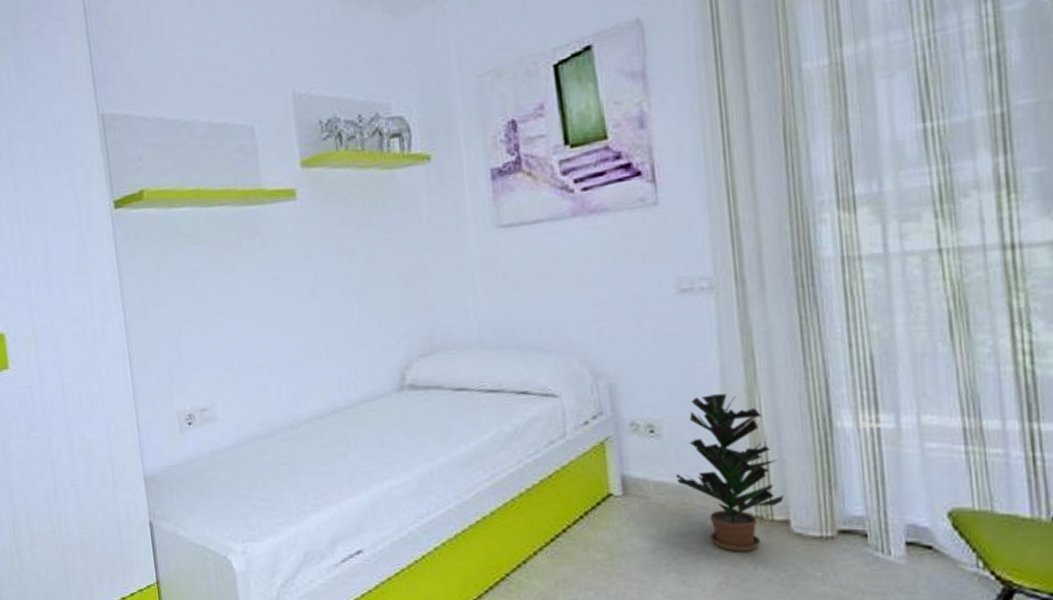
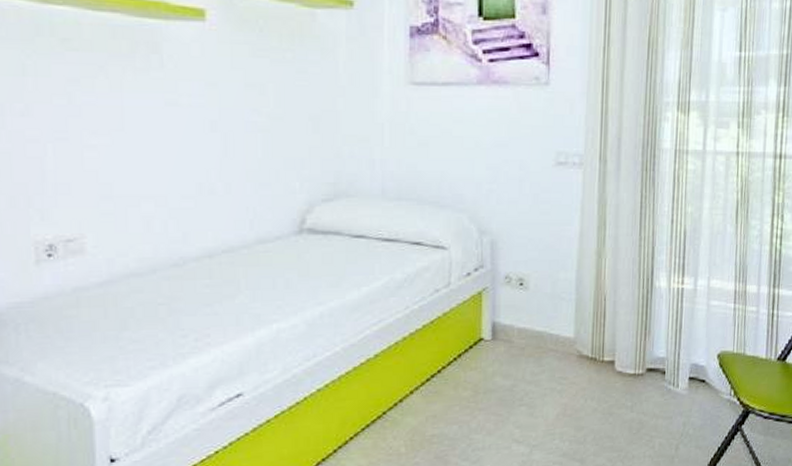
potted plant: present [675,394,784,552] -> none [535,255,613,388]

